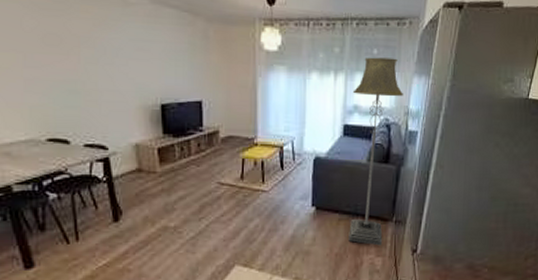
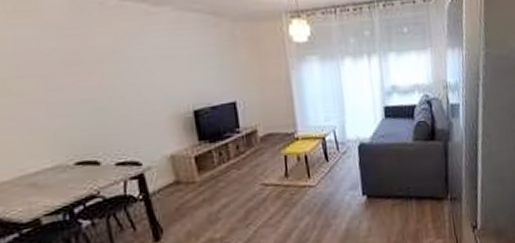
floor lamp: present [348,57,403,246] -> none [388,34,441,228]

